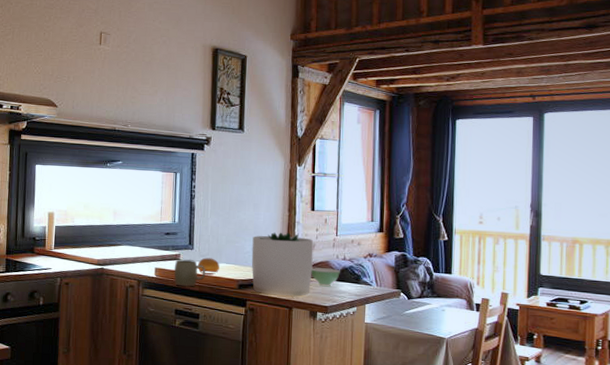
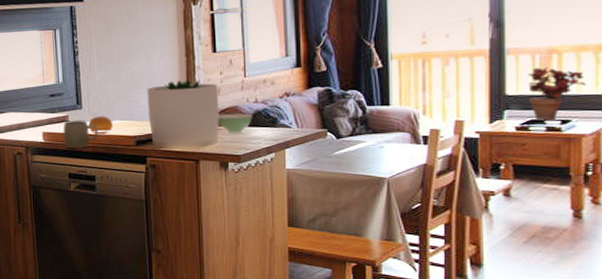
potted plant: none [556,254,599,300] -> present [528,67,586,120]

